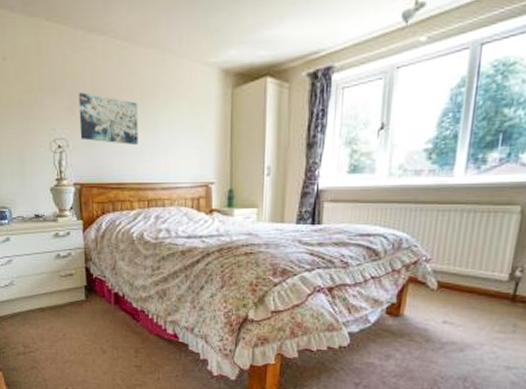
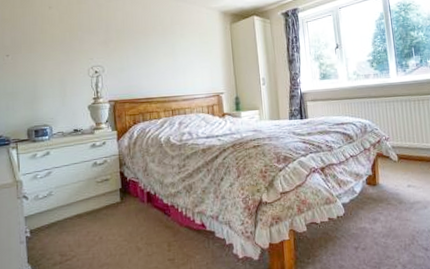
wall art: present [78,92,138,146] -> none [112,30,162,68]

